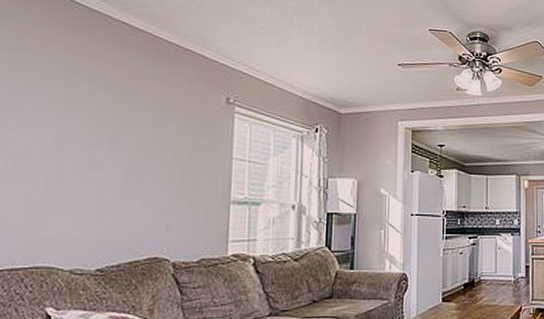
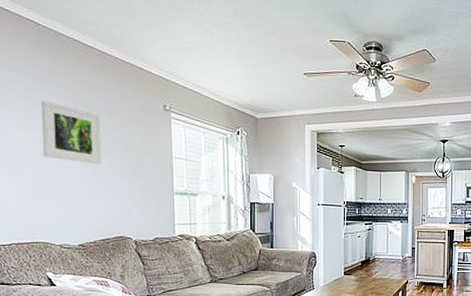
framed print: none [63,90,145,168] -> present [40,100,102,165]

